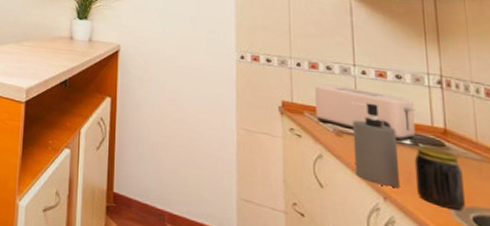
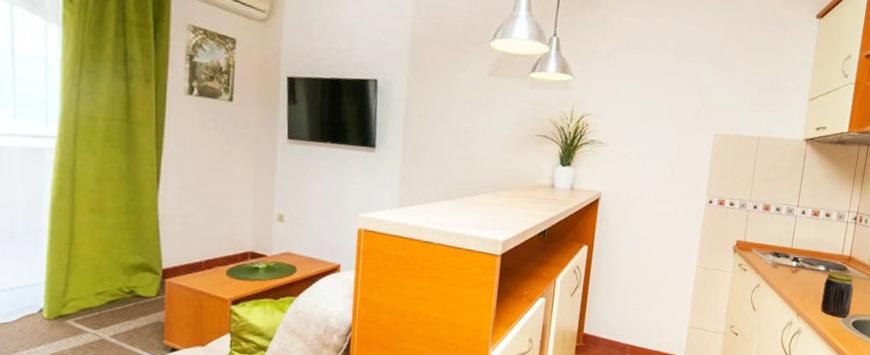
toaster: present [315,84,415,141] -> none [761,224,834,268]
soap dispenser: present [346,101,401,189] -> none [780,237,816,306]

